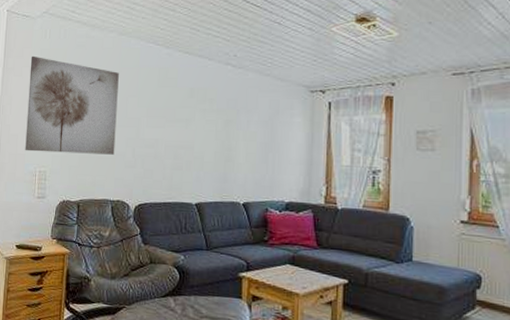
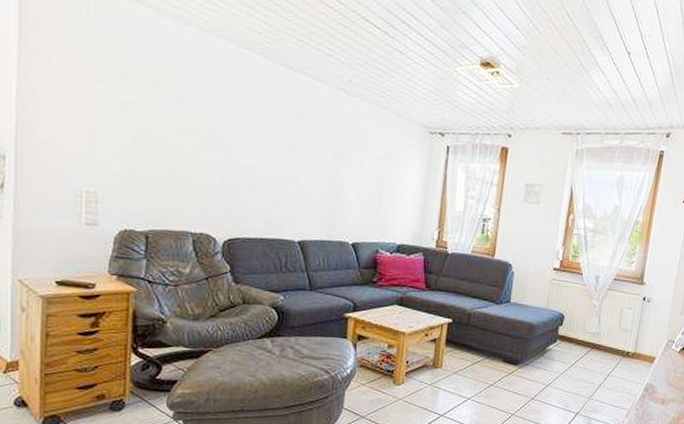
wall art: present [25,55,119,155] -> none [62,36,201,180]

